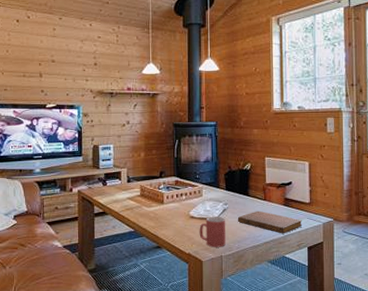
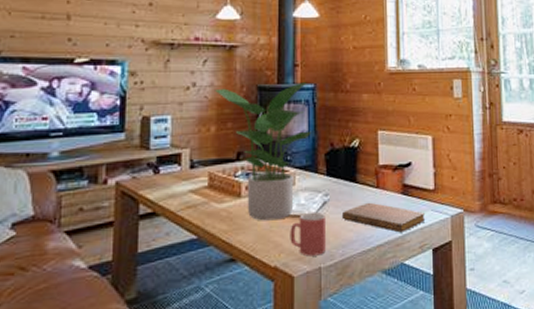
potted plant: none [143,121,214,221] -> present [215,82,311,221]

